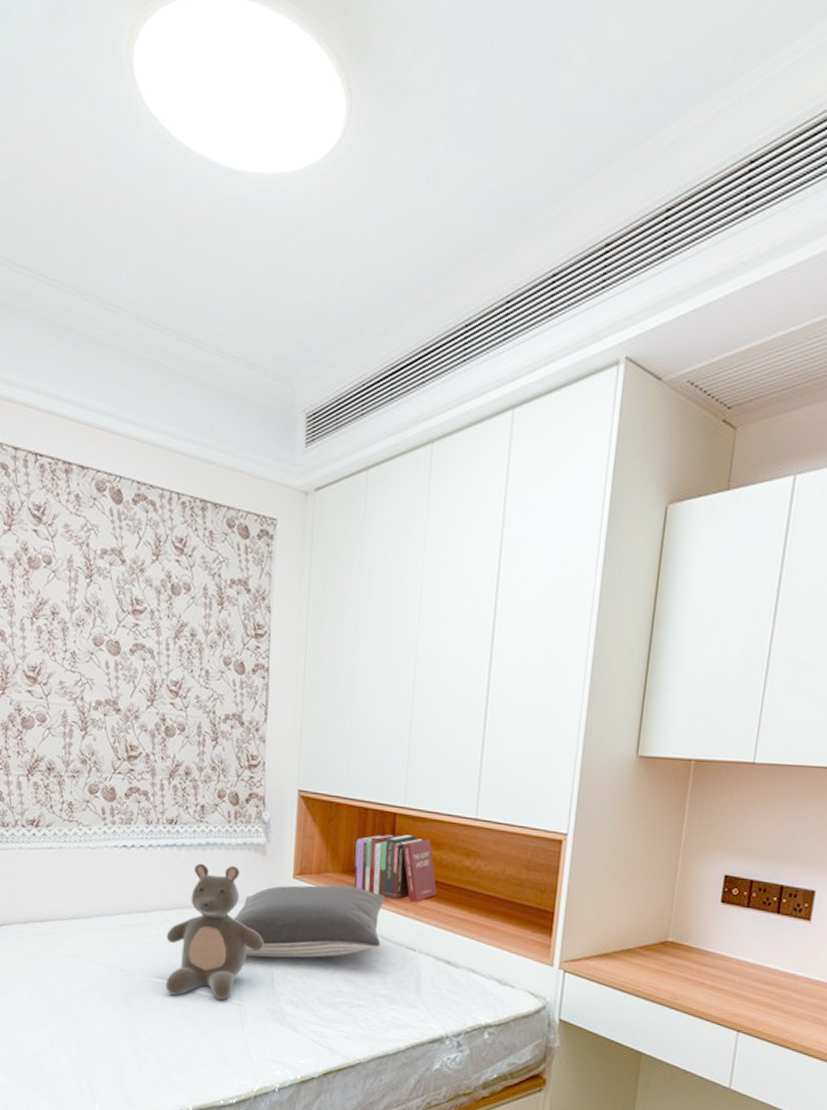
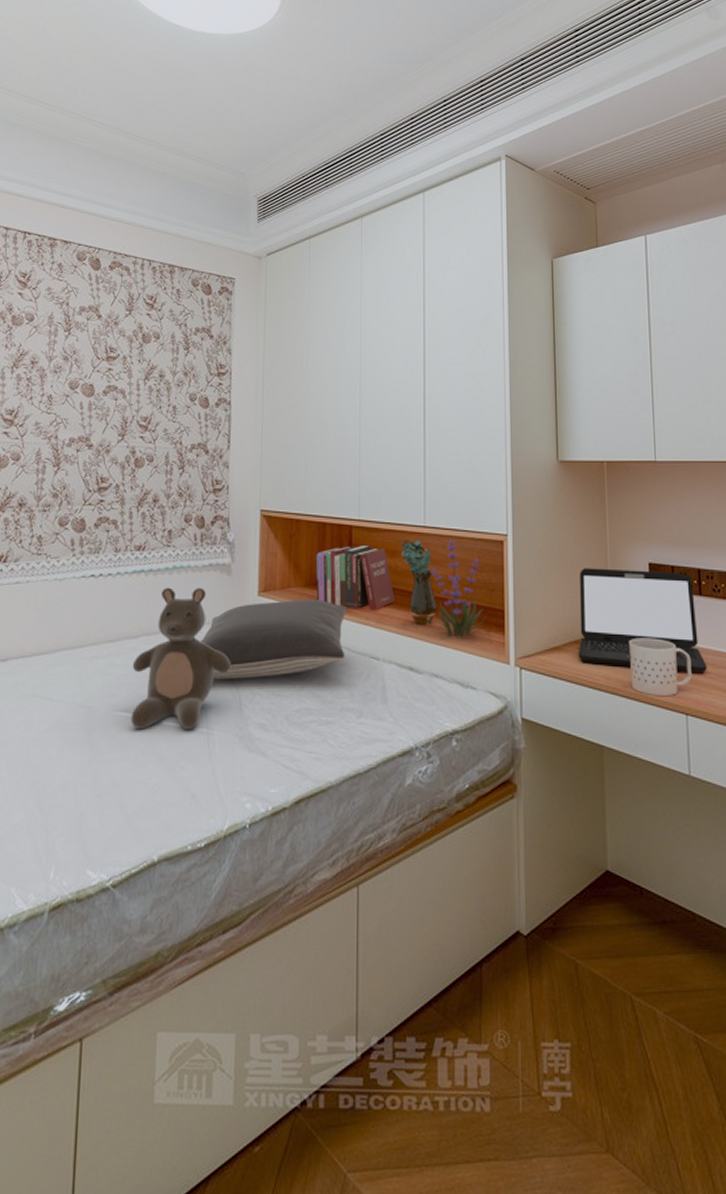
vase: none [448,828,482,922] -> present [402,536,437,626]
plant: none [475,835,535,937] -> present [432,540,488,638]
laptop: none [628,875,772,995] -> present [578,568,707,675]
mug: none [682,951,754,1013] -> present [628,638,692,697]

